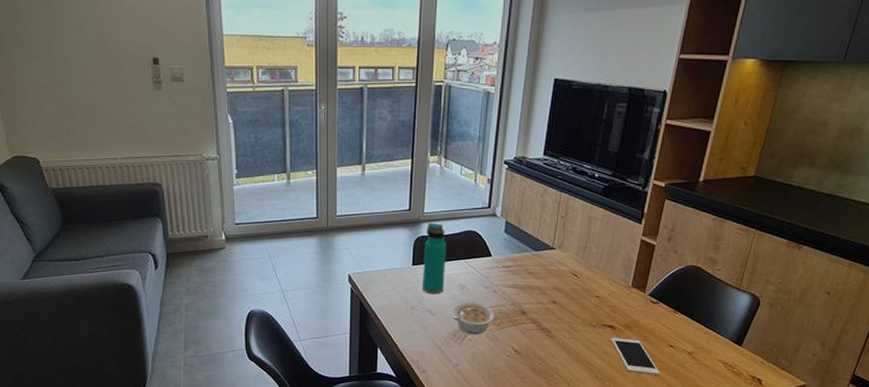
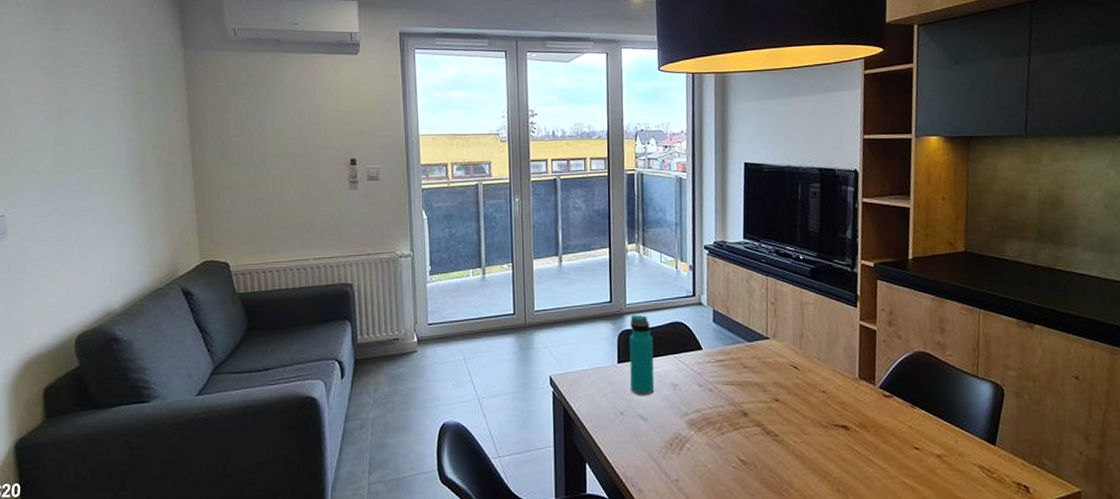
legume: present [452,302,495,335] -> none [666,403,714,443]
cell phone: present [611,337,660,375] -> none [847,439,910,486]

